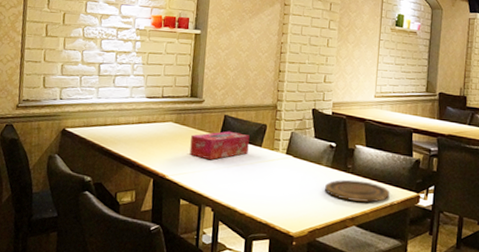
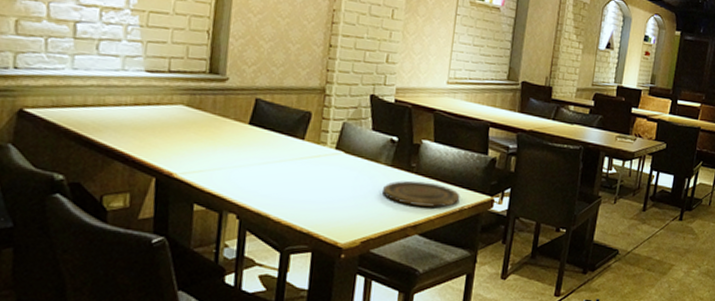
tissue box: present [189,131,250,160] -> none [207,118,289,155]

